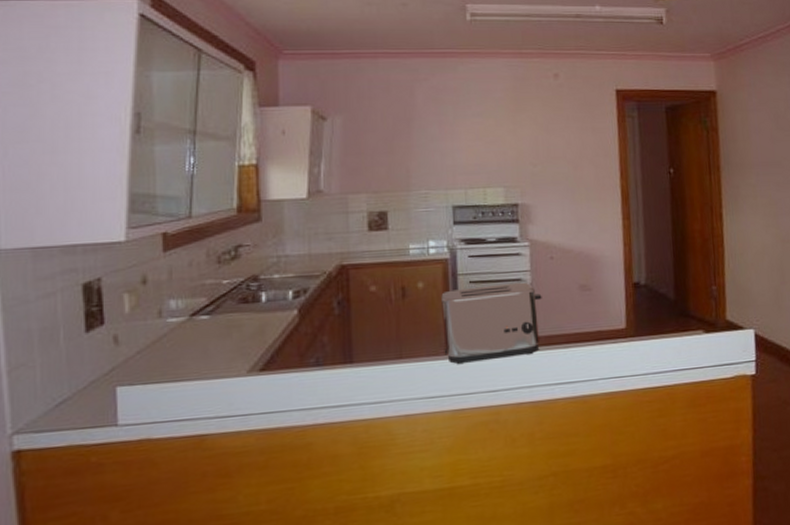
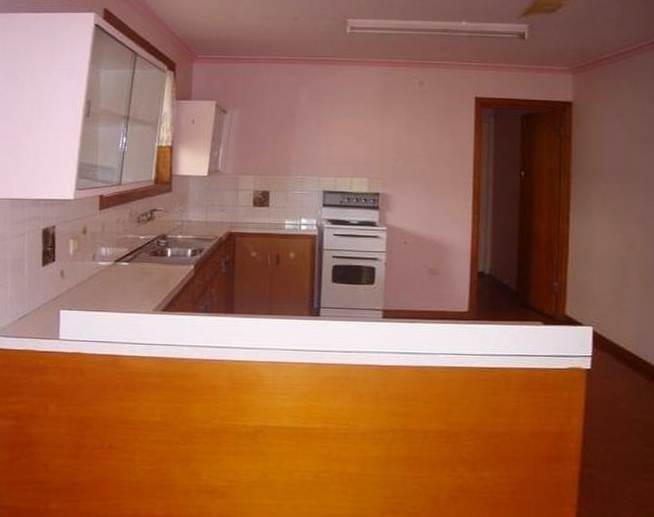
toaster: present [441,282,542,365] -> none [307,261,394,326]

